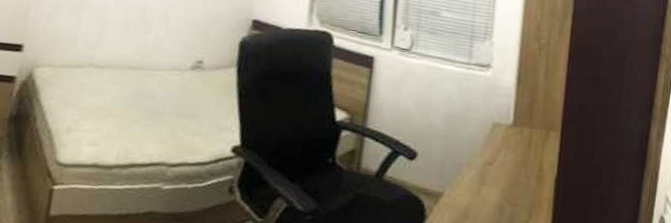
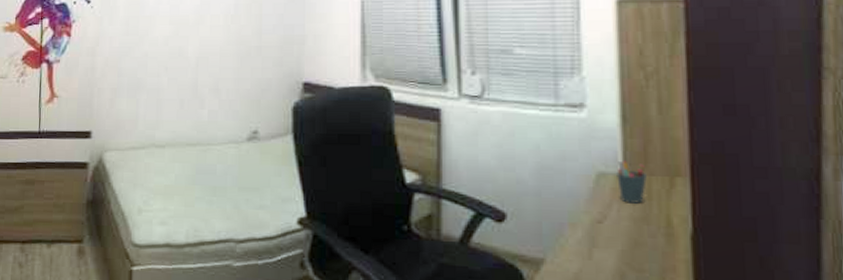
pen holder: none [507,114,530,151] -> present [617,160,647,204]

